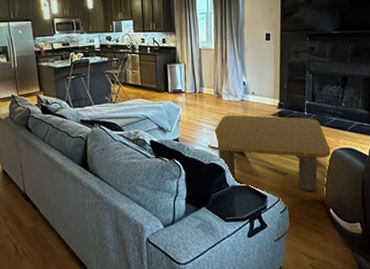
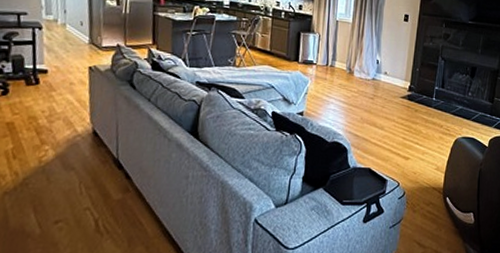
coffee table: present [207,115,331,191] -> none [333,93,454,178]

